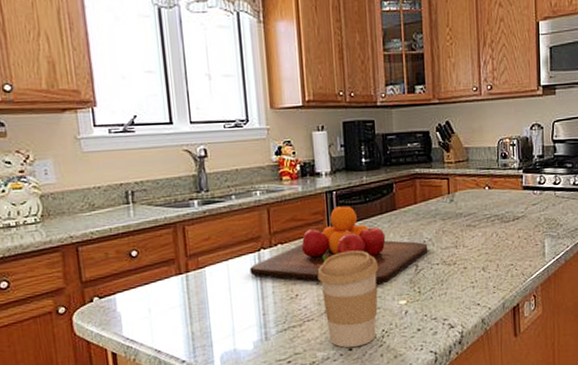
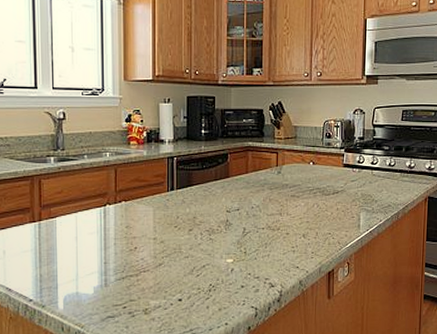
chopping board: present [249,206,428,285] -> none [95,171,256,243]
coffee cup: present [317,250,379,348] -> none [155,211,211,299]

